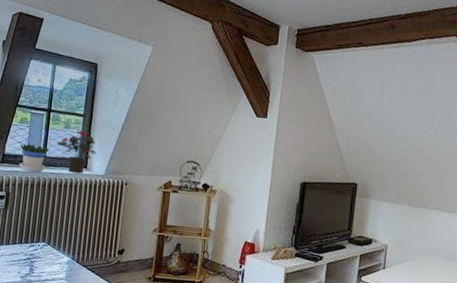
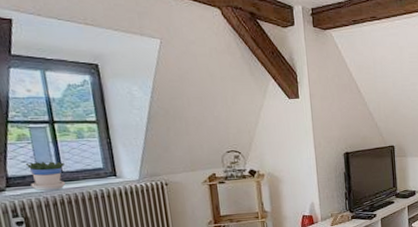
potted flower: present [57,130,96,173] -> none [72,138,123,183]

